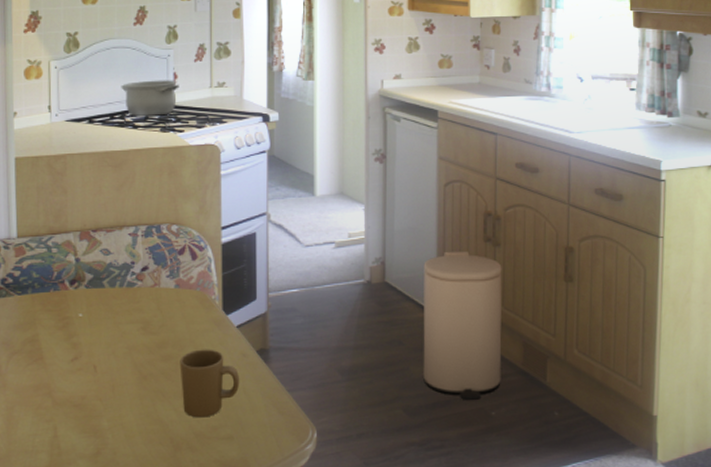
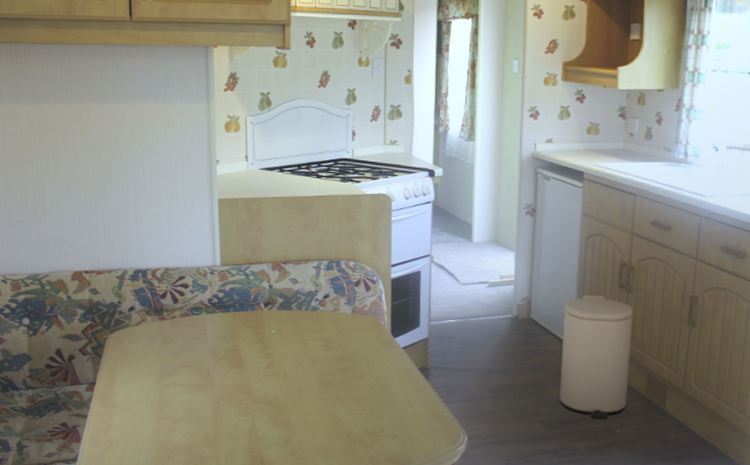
cooking pot: present [121,80,180,117] -> none [307,136,357,168]
mug: present [179,349,240,418] -> none [354,364,405,419]

